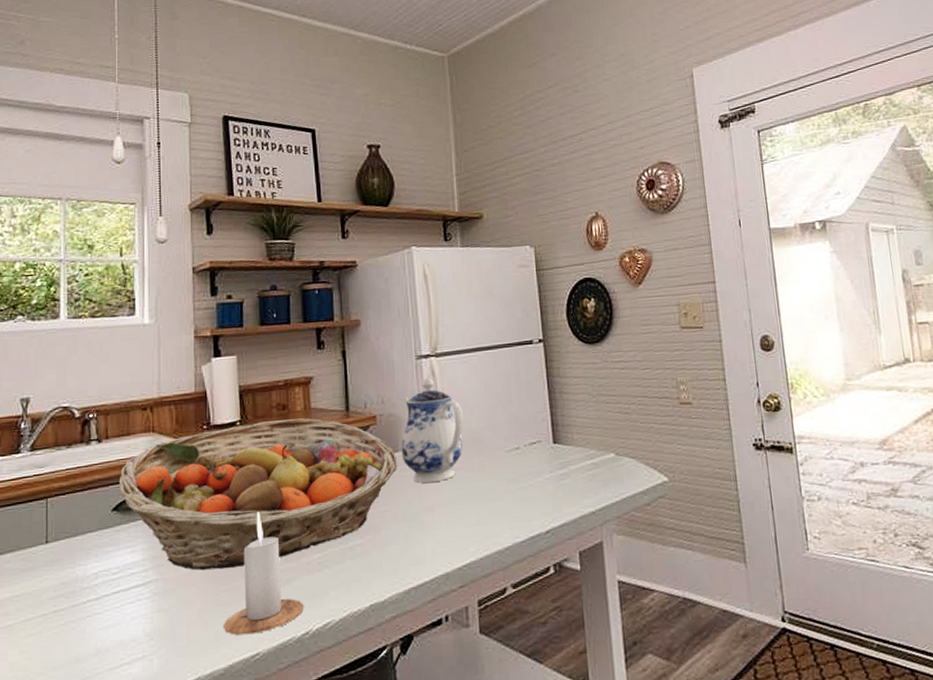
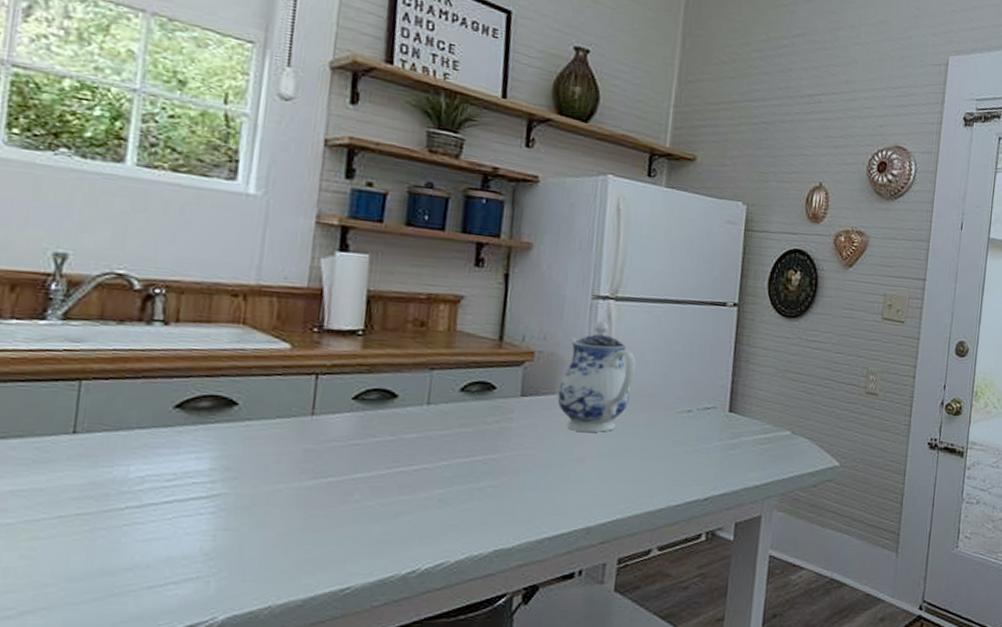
fruit basket: present [119,418,398,571] -> none [186,334,552,493]
candle: present [223,511,304,636] -> none [308,434,414,567]

